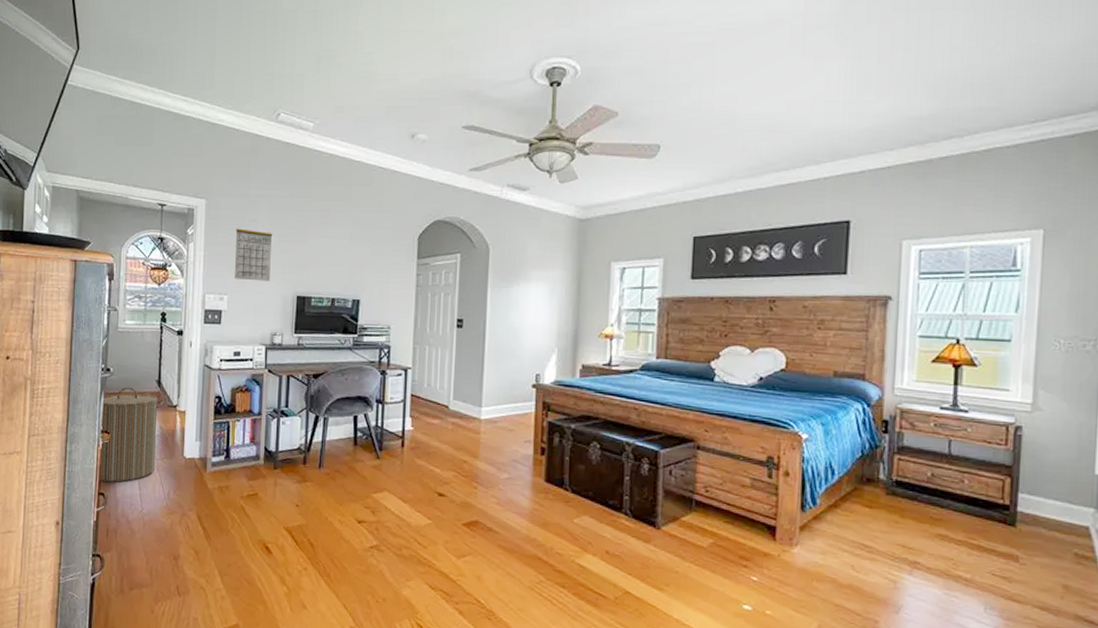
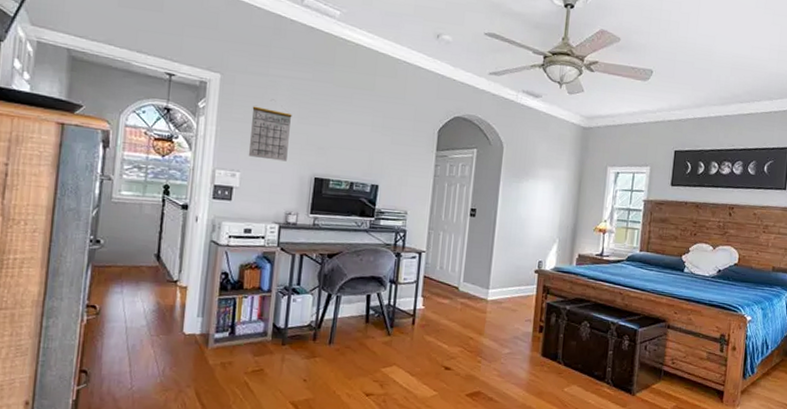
laundry hamper: present [99,387,164,482] -> none [82,260,163,359]

